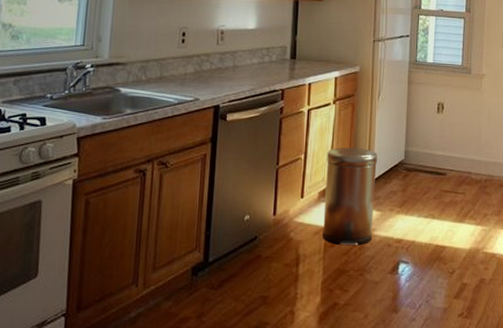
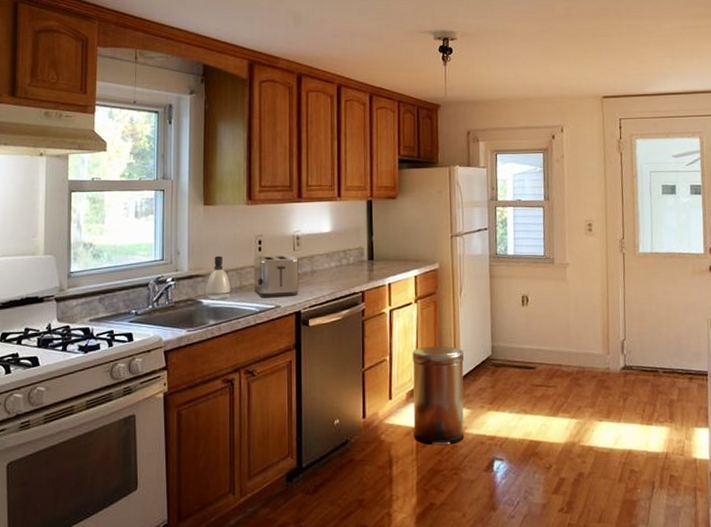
soap dispenser: none [125,45,151,89] -> present [206,256,231,300]
toaster: none [174,47,221,90] -> present [253,254,299,298]

